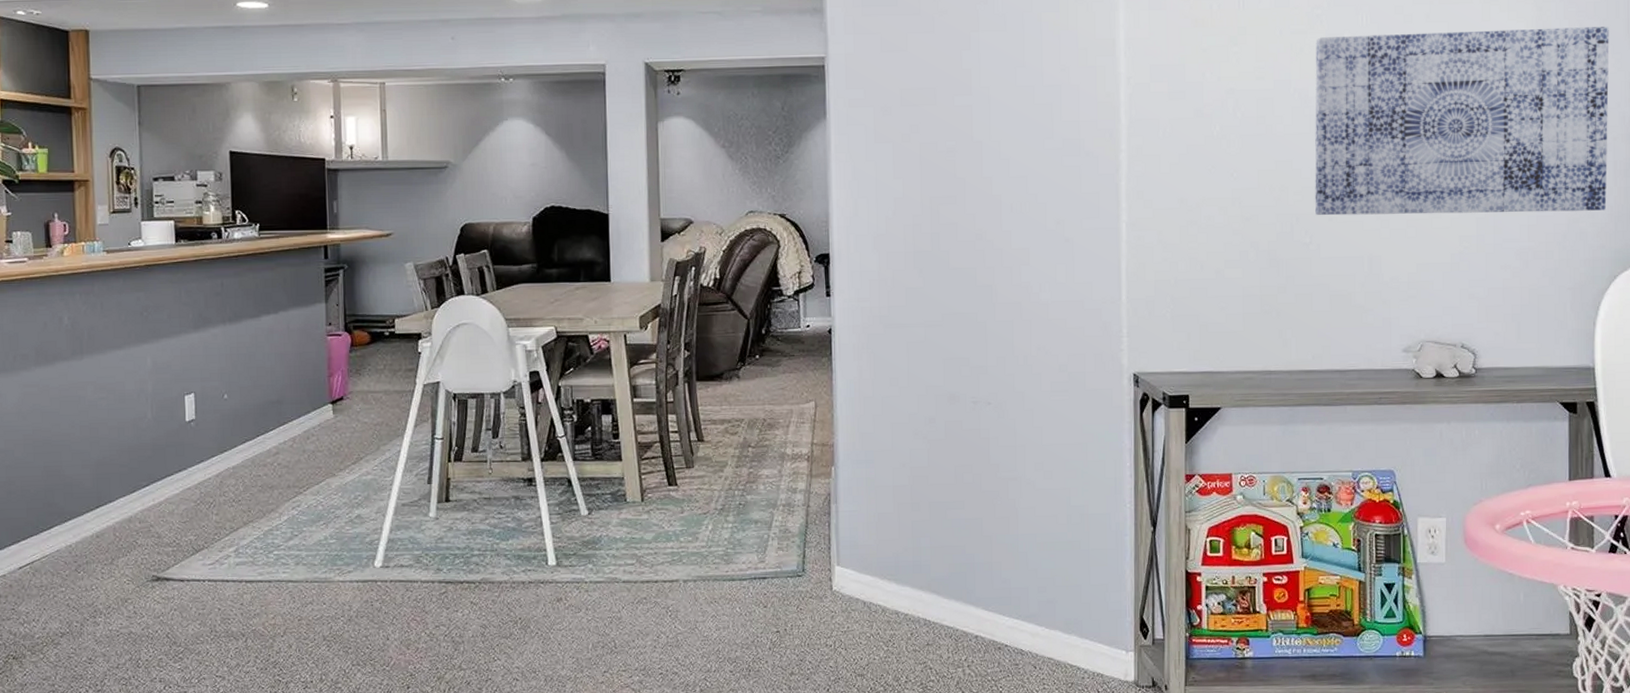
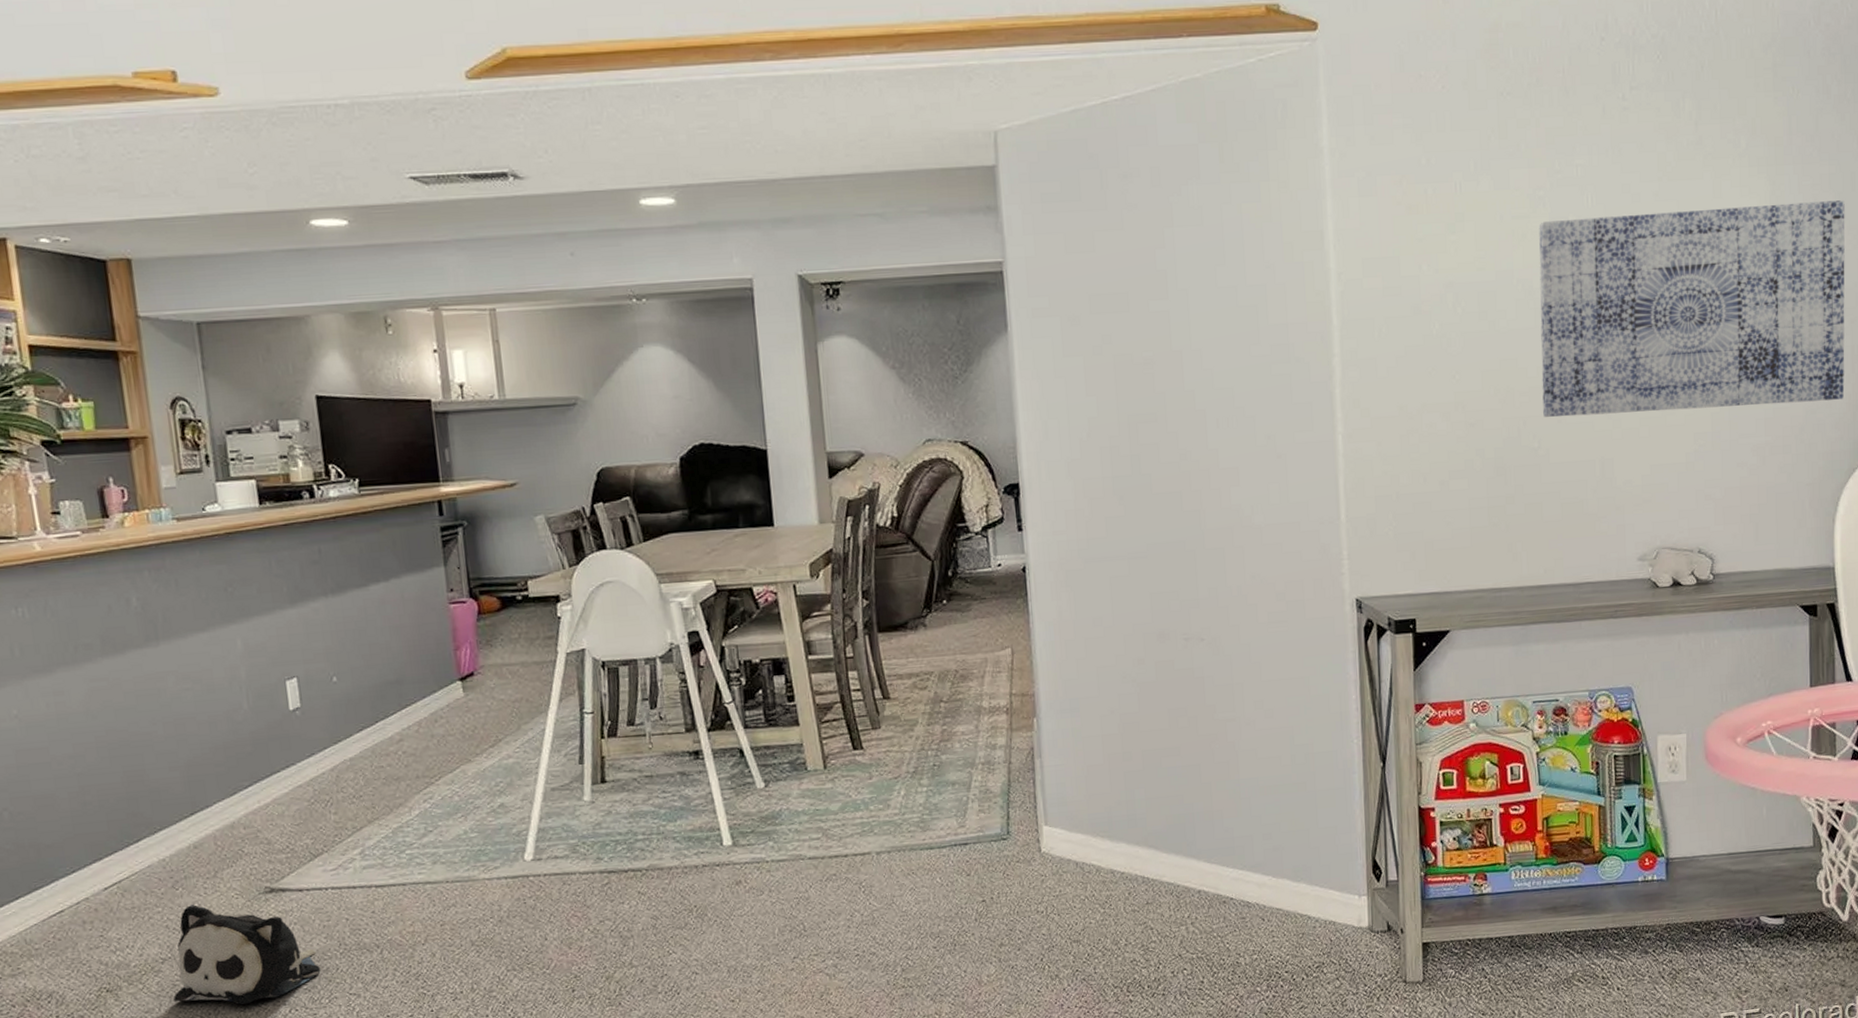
plush toy: none [67,587,193,678] -> present [173,905,321,1005]

